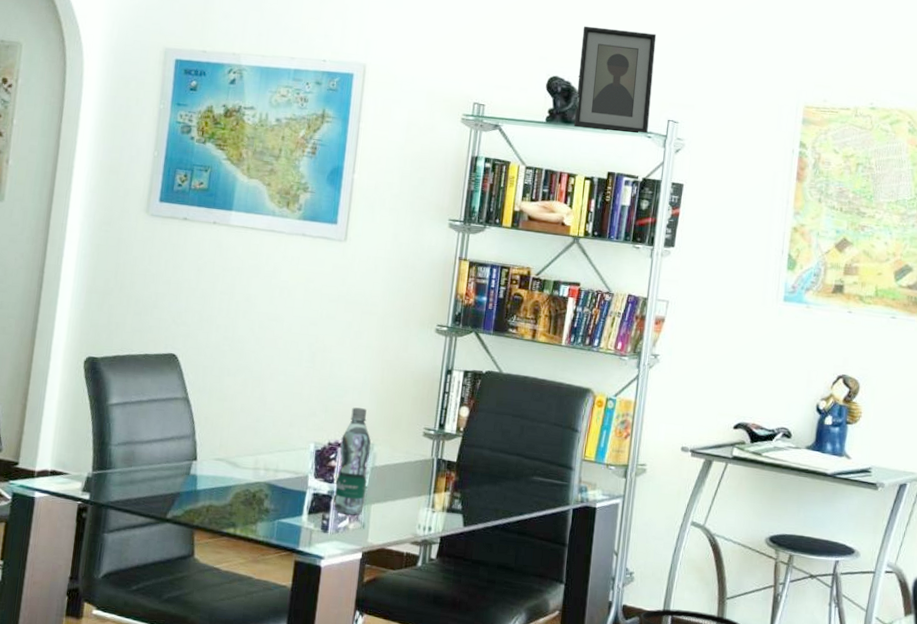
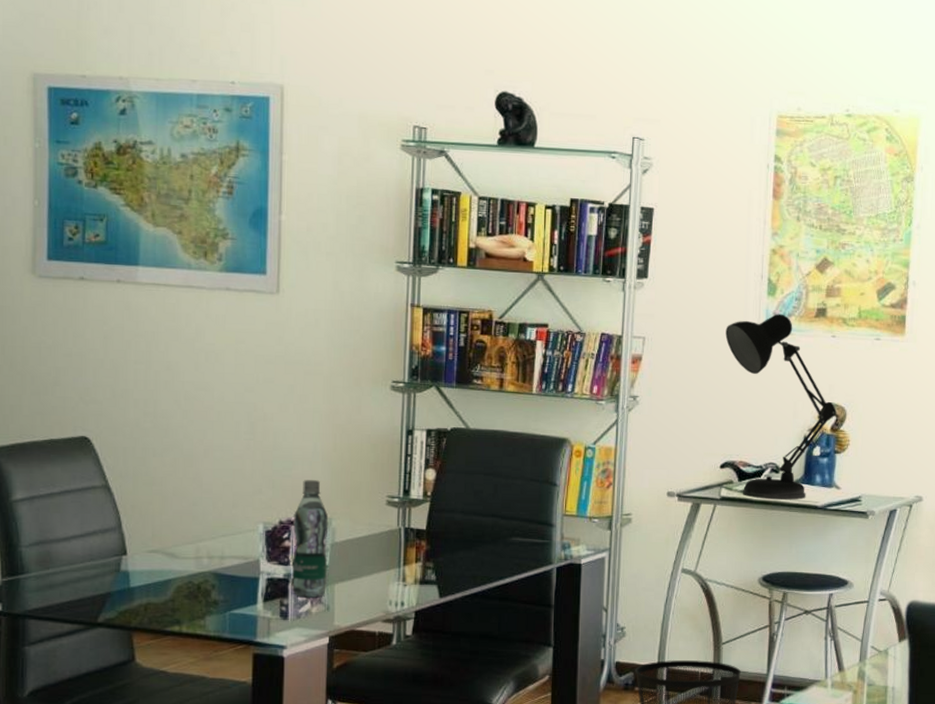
picture frame: present [573,26,657,133] -> none [529,32,615,153]
desk lamp: none [744,287,850,466] -> present [725,313,837,501]

